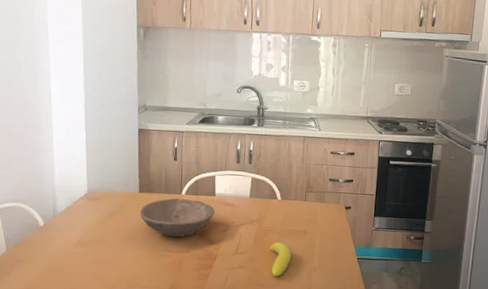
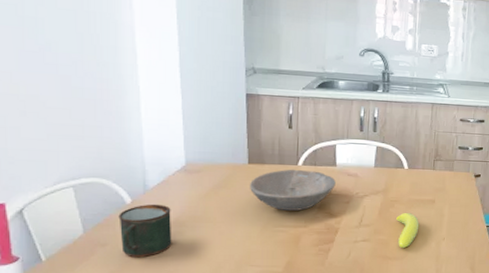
mug: none [33,226,75,274] -> present [118,204,172,257]

